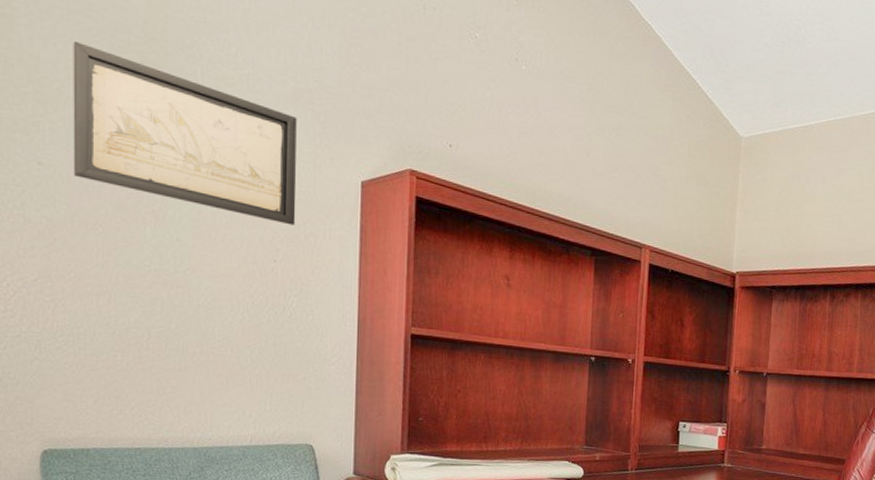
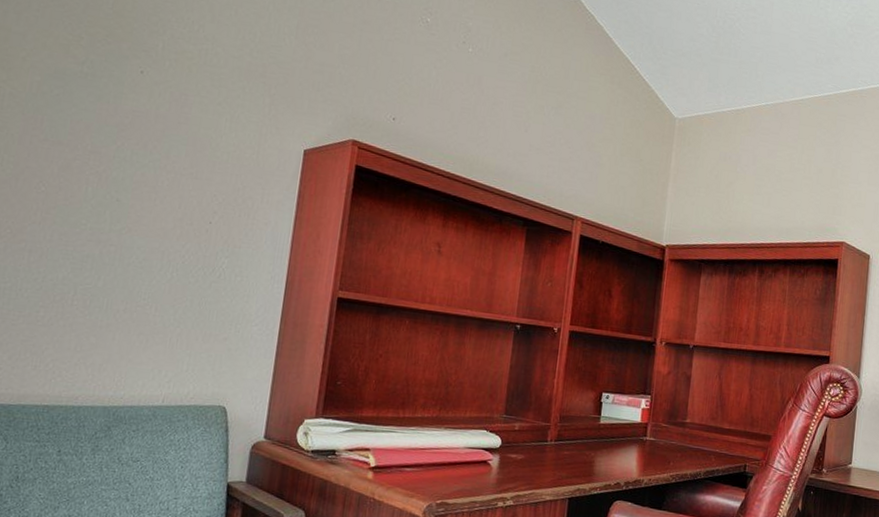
wall art: present [73,42,297,226] -> none [24,16,249,190]

